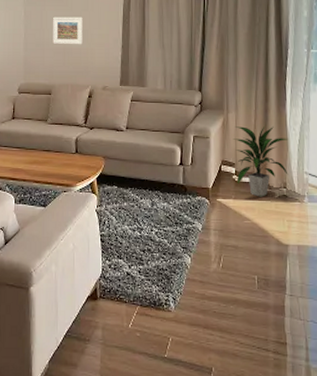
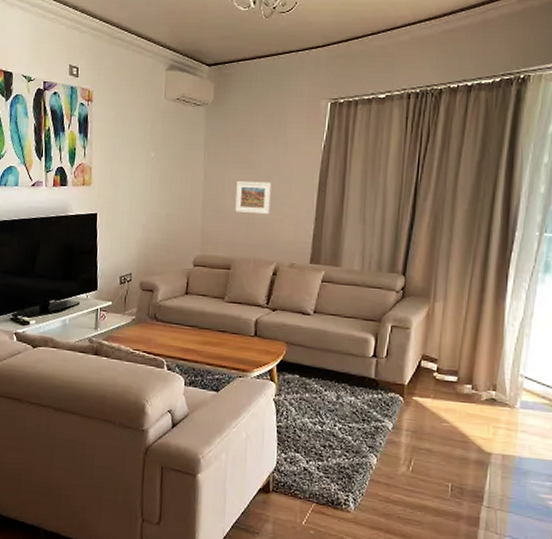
indoor plant: present [234,125,289,197] -> none [437,318,505,399]

